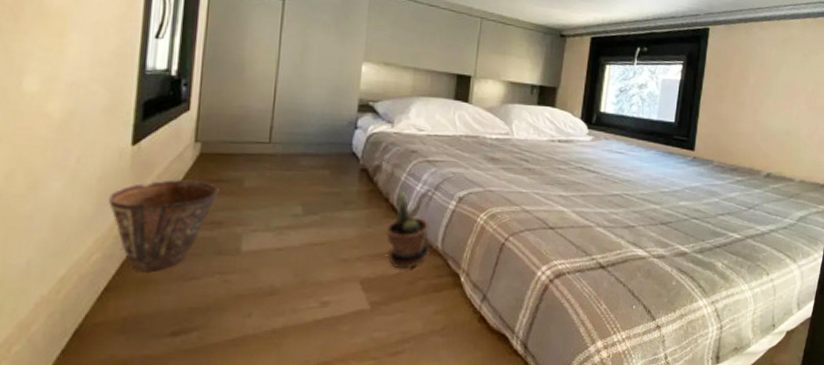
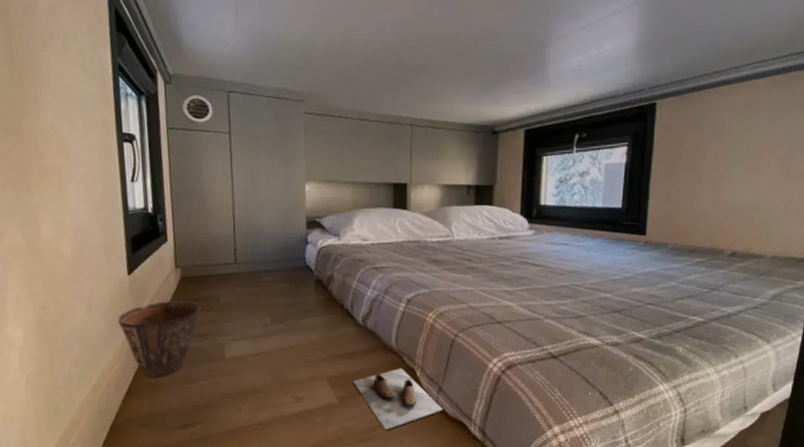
potted plant: present [386,192,431,269] -> none [343,298,386,367]
shoe: none [389,272,485,343] -> present [352,368,443,431]

